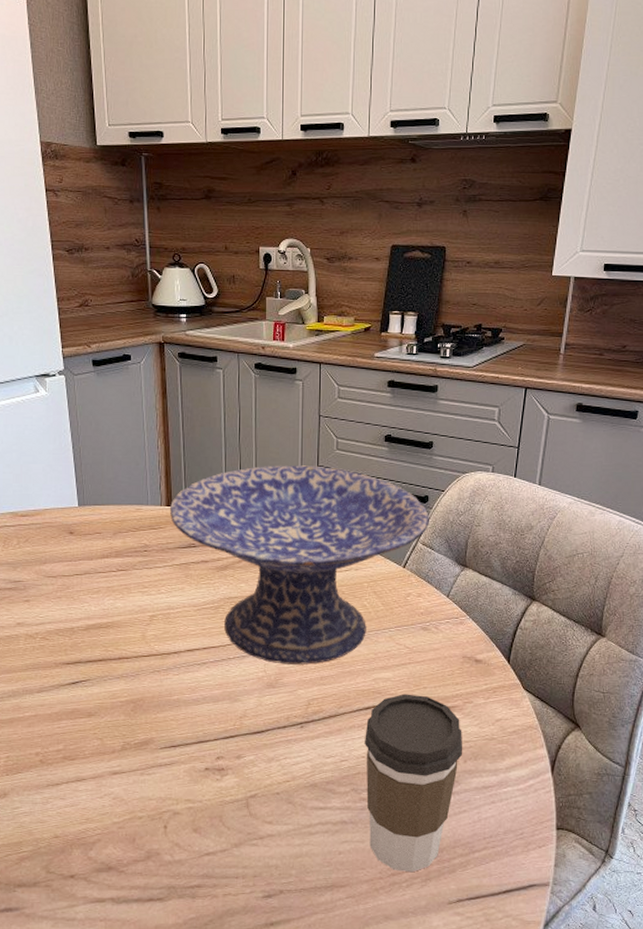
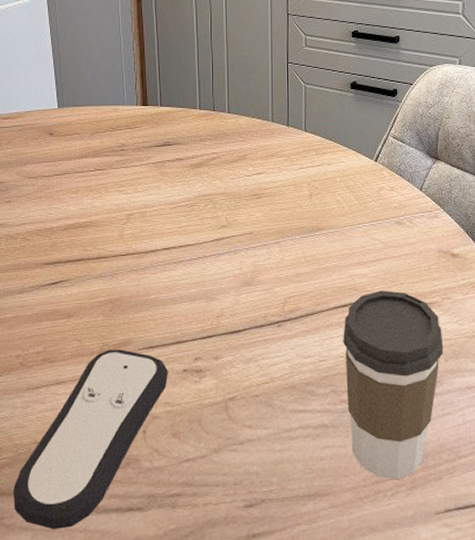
remote control: none [33,748,190,919] -> present [13,349,168,530]
decorative bowl: present [170,465,429,665] -> none [146,62,399,262]

